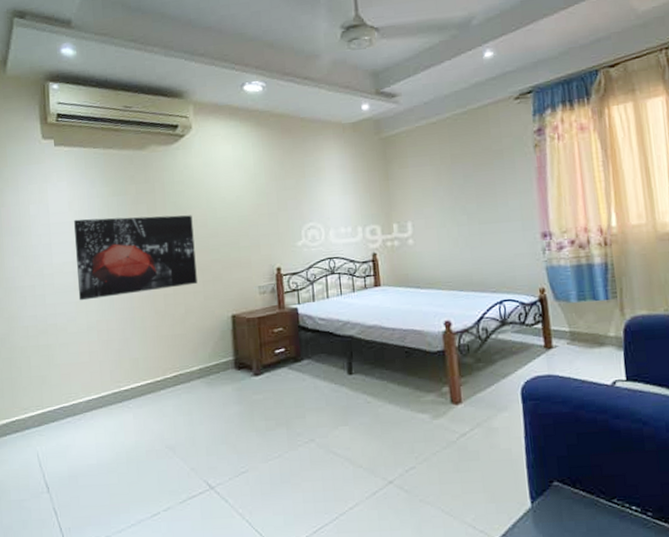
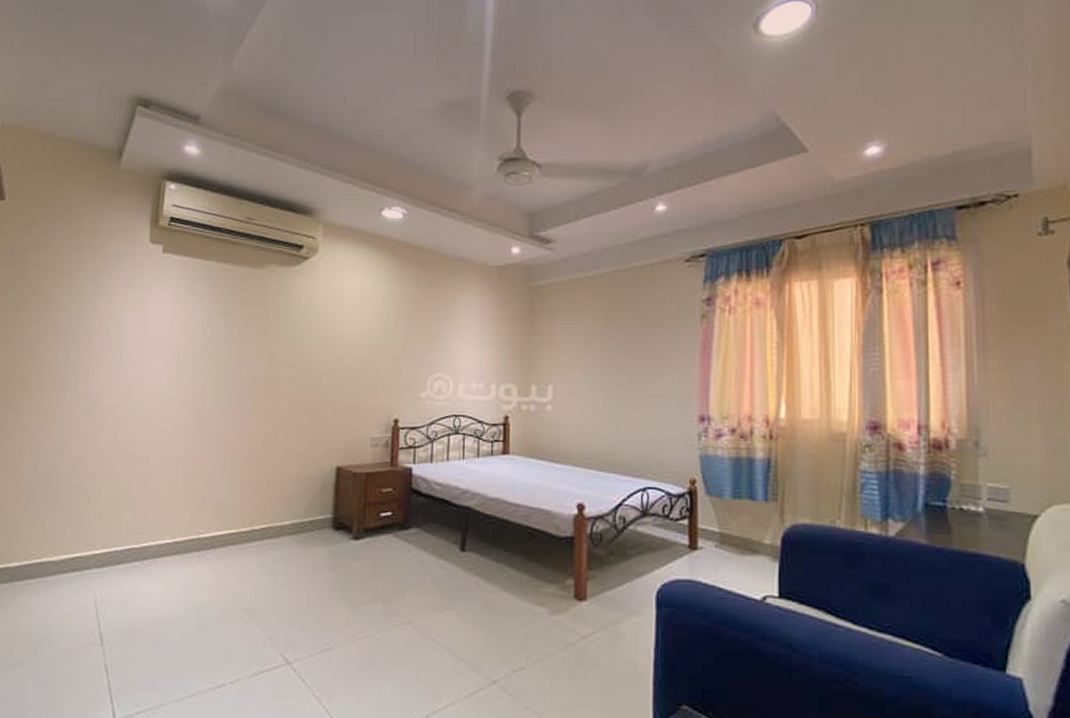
wall art: present [74,215,198,301] -> none [166,337,306,430]

